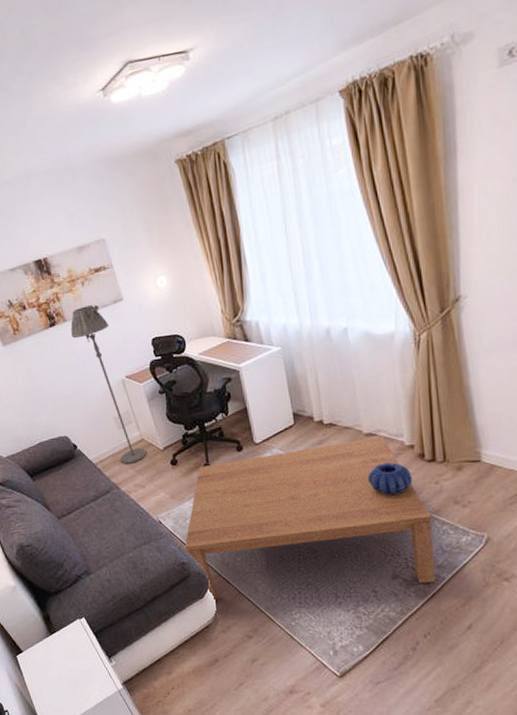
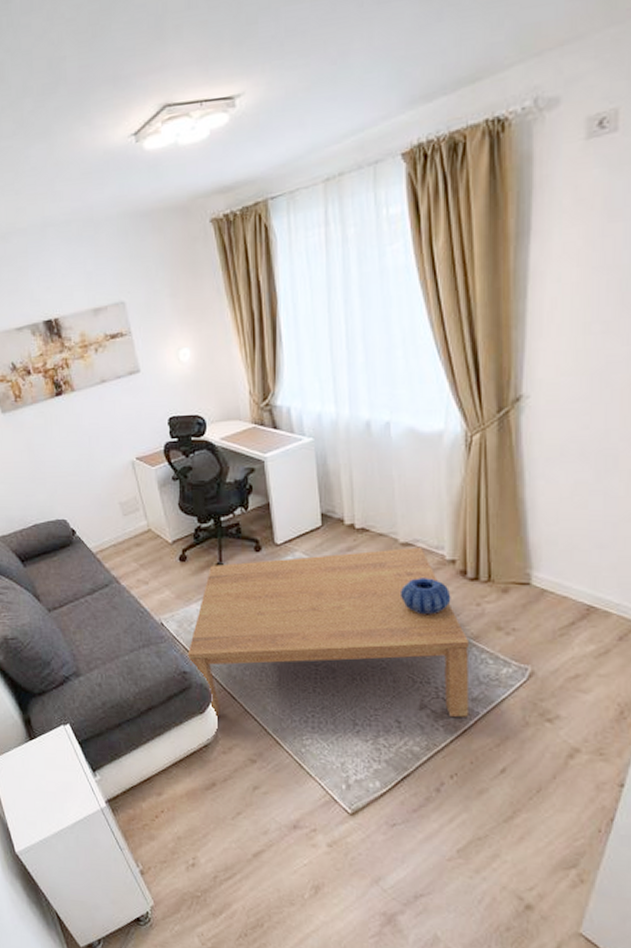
floor lamp: present [70,305,147,464] -> none [79,375,153,556]

